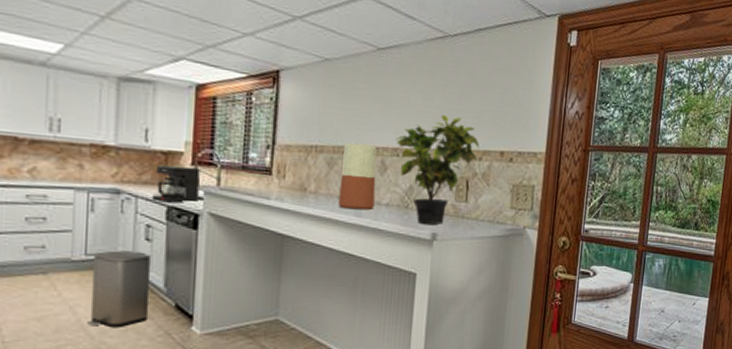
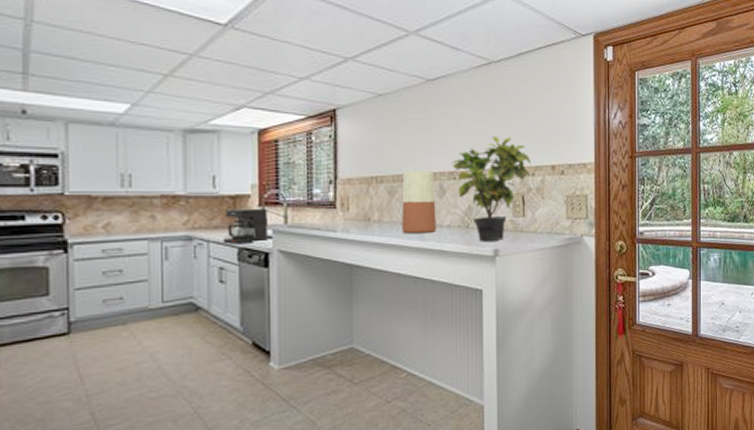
pedal bin: present [87,250,150,328] -> none [168,294,226,372]

